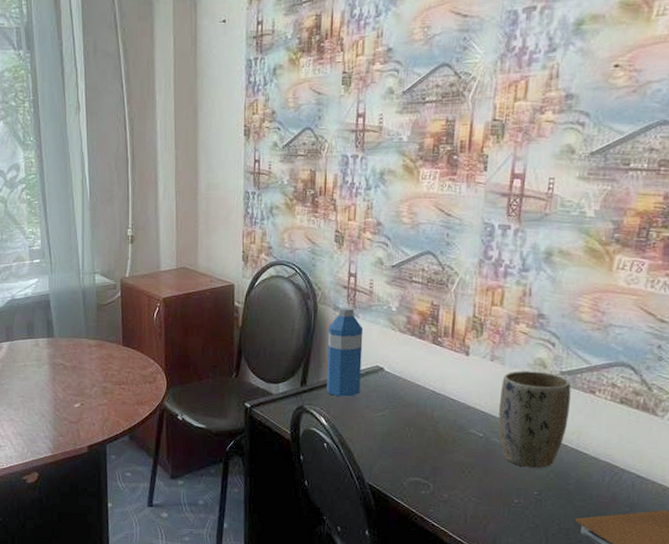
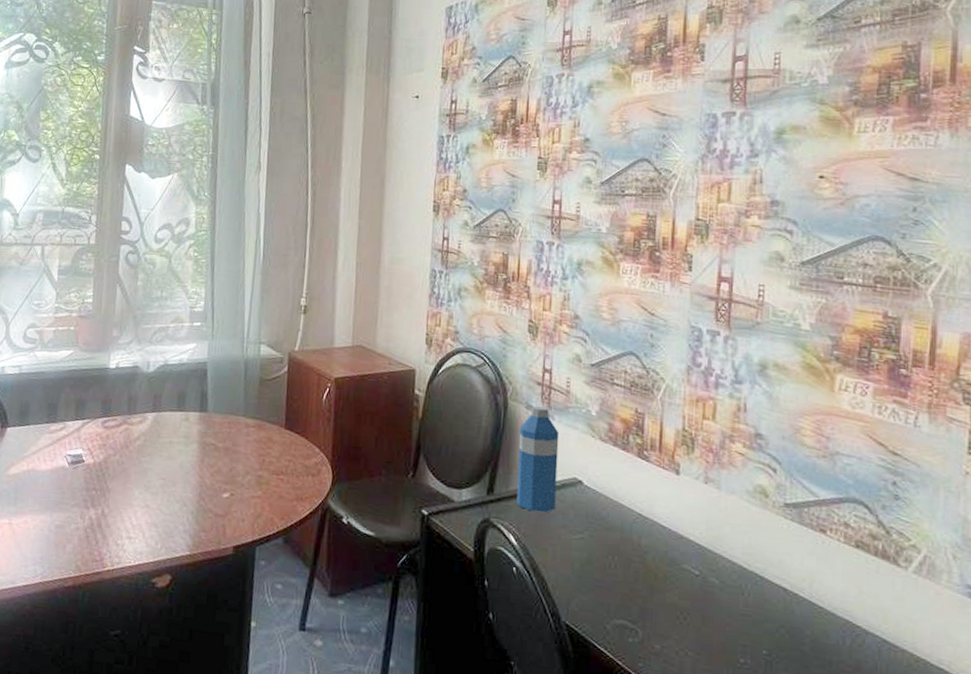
plant pot: present [498,371,572,468] -> none [715,497,798,621]

